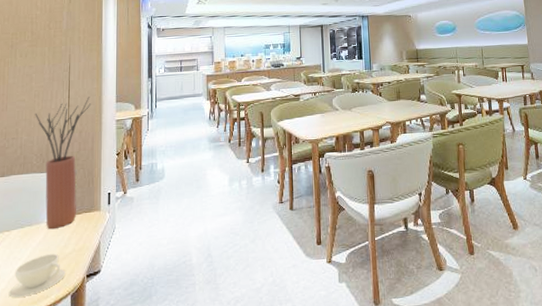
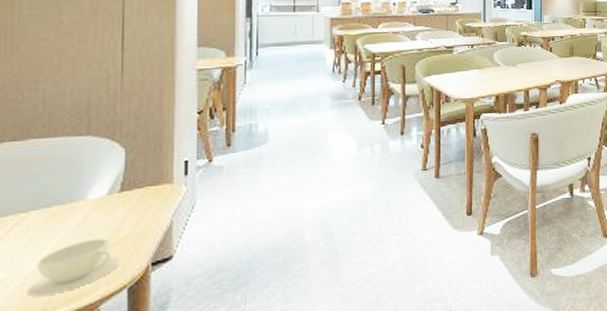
vase: present [35,97,91,229] -> none [67,38,159,208]

